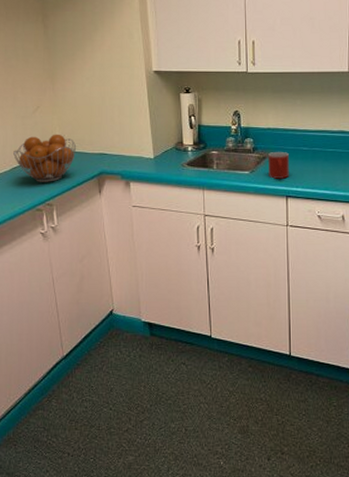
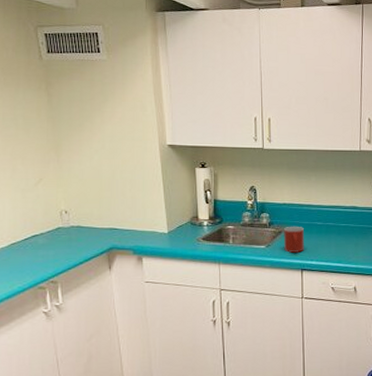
fruit basket: present [13,134,77,182] -> none [12,208,84,259]

